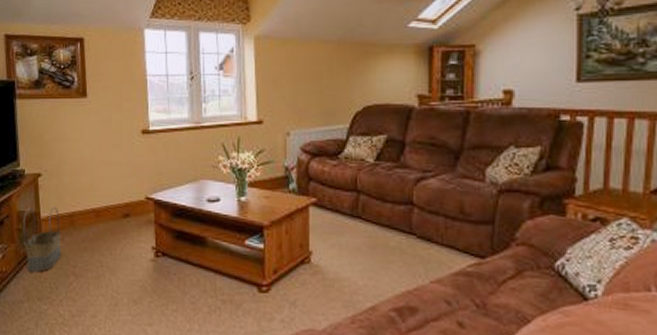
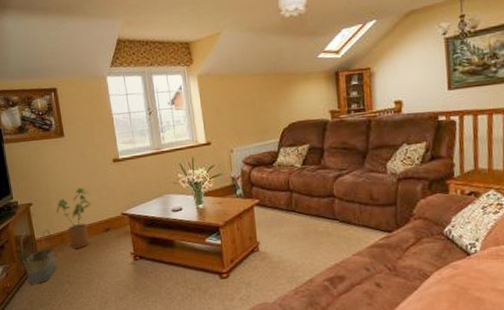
house plant: none [69,161,111,234] -> present [56,187,91,248]

